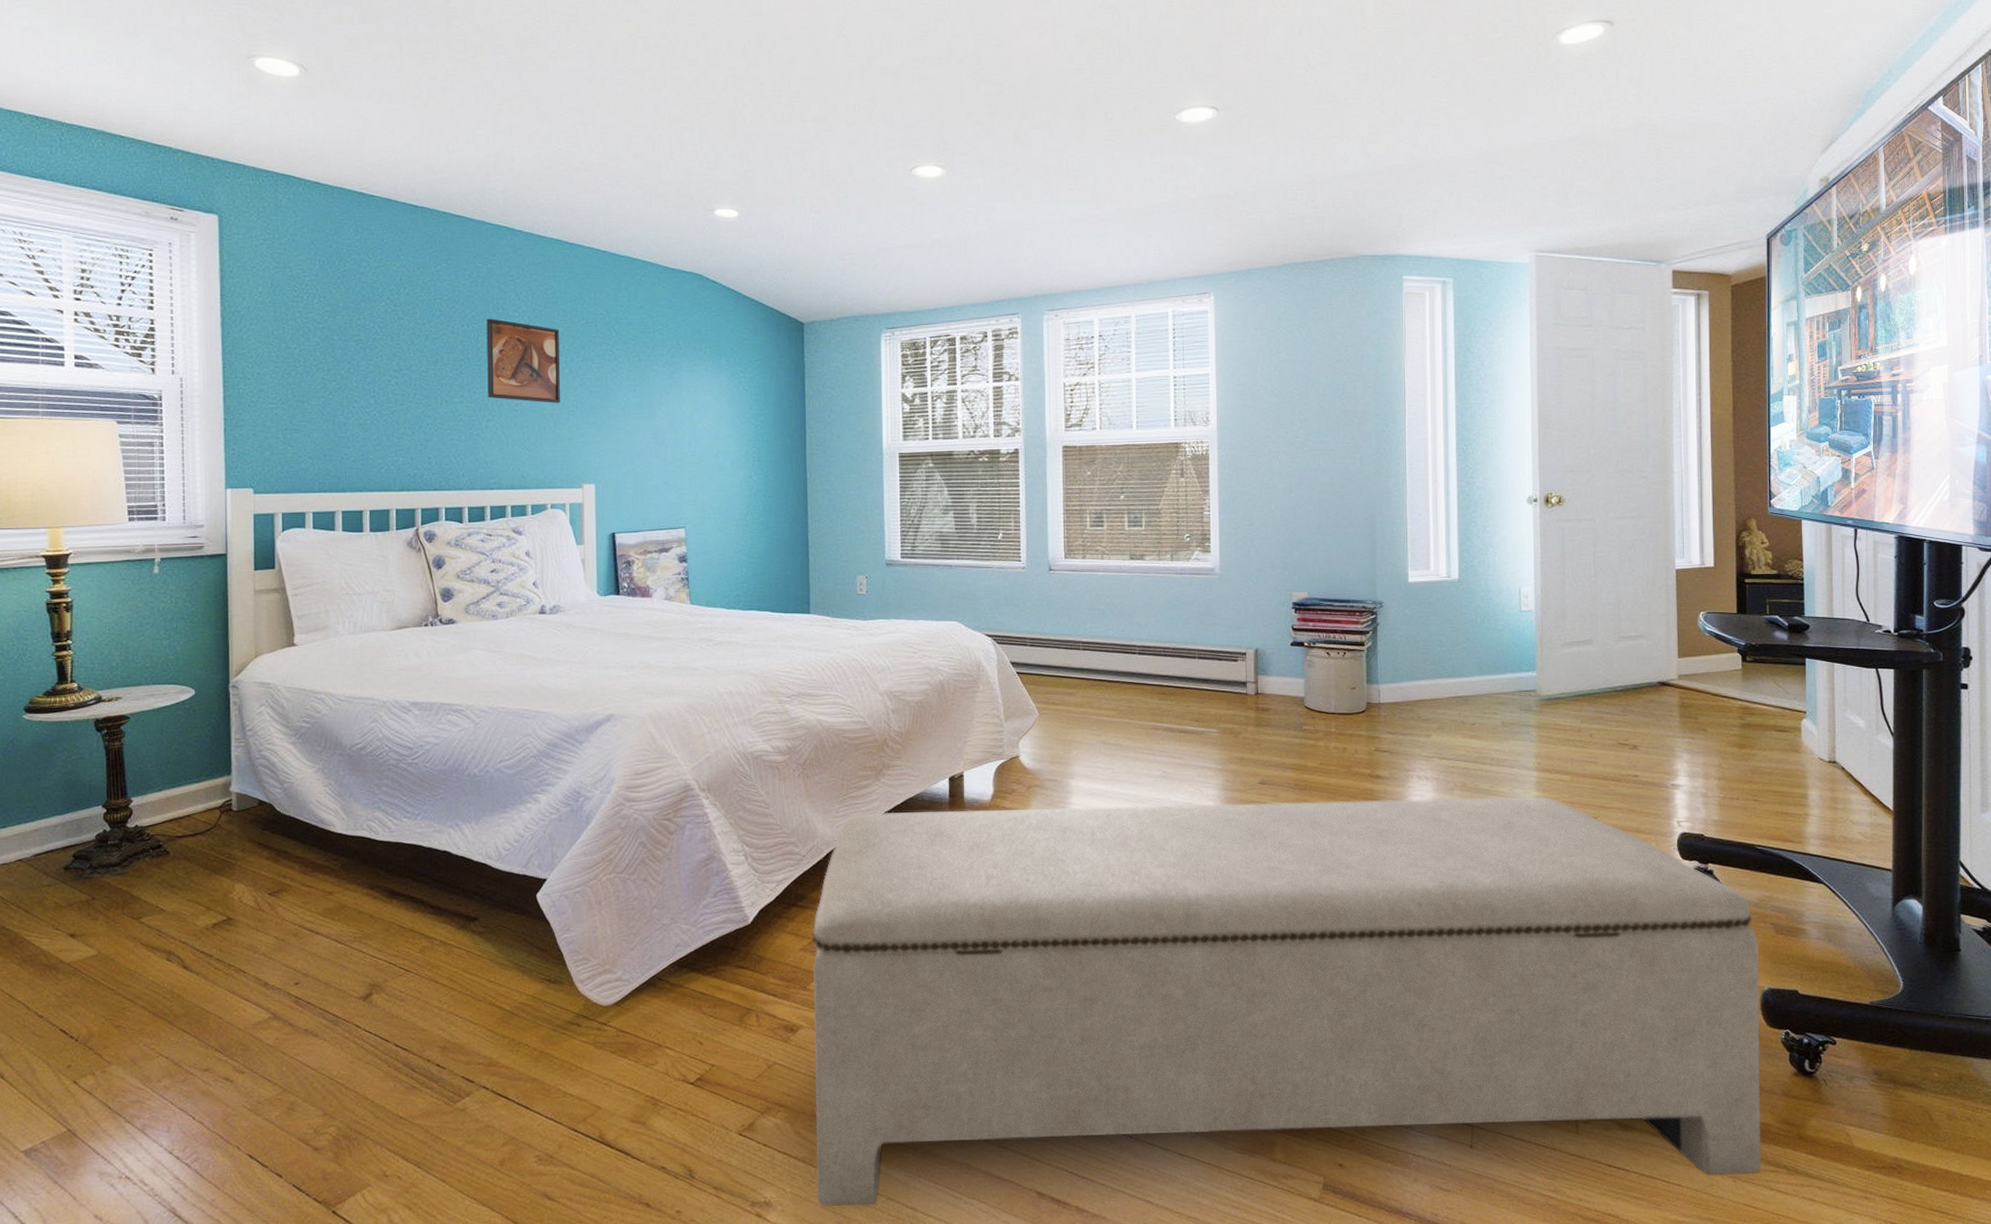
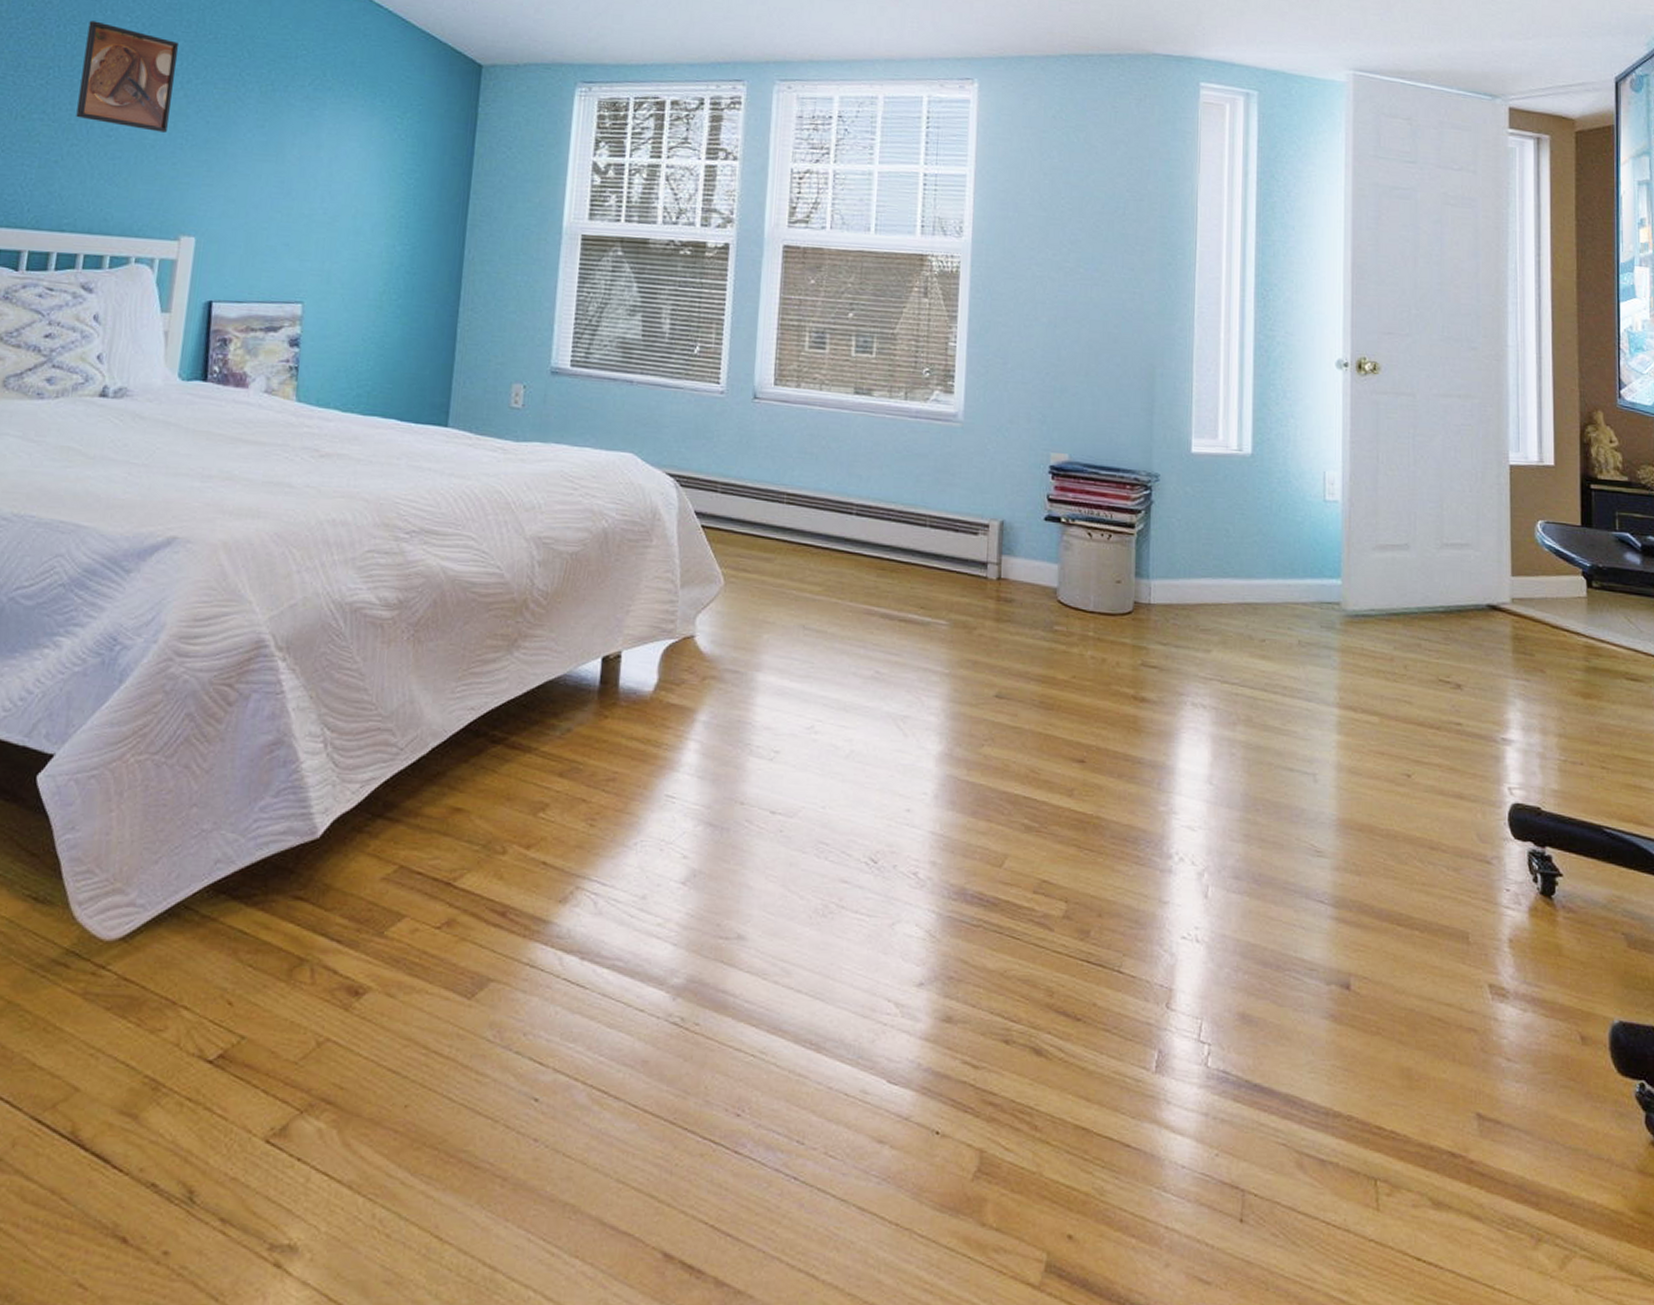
bench: present [812,797,1761,1207] -> none [361,696,1610,1283]

